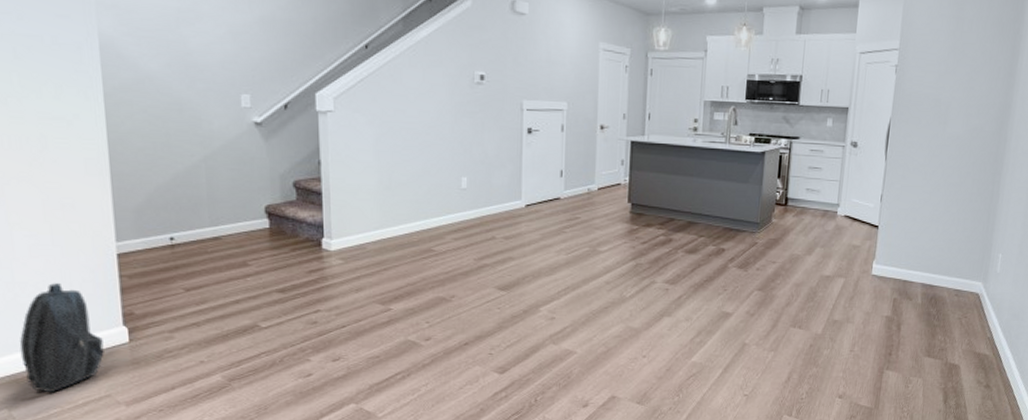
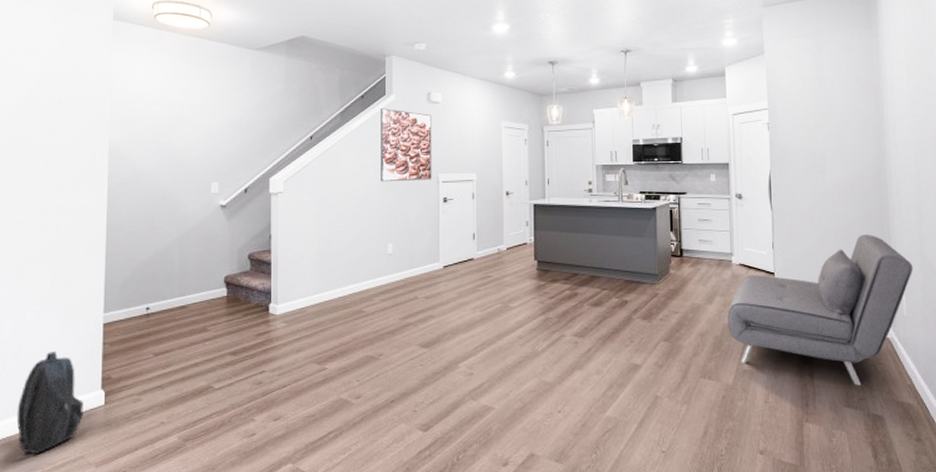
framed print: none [453,15,516,107] -> present [381,107,432,182]
sofa: none [824,191,1015,337] -> present [727,235,913,386]

